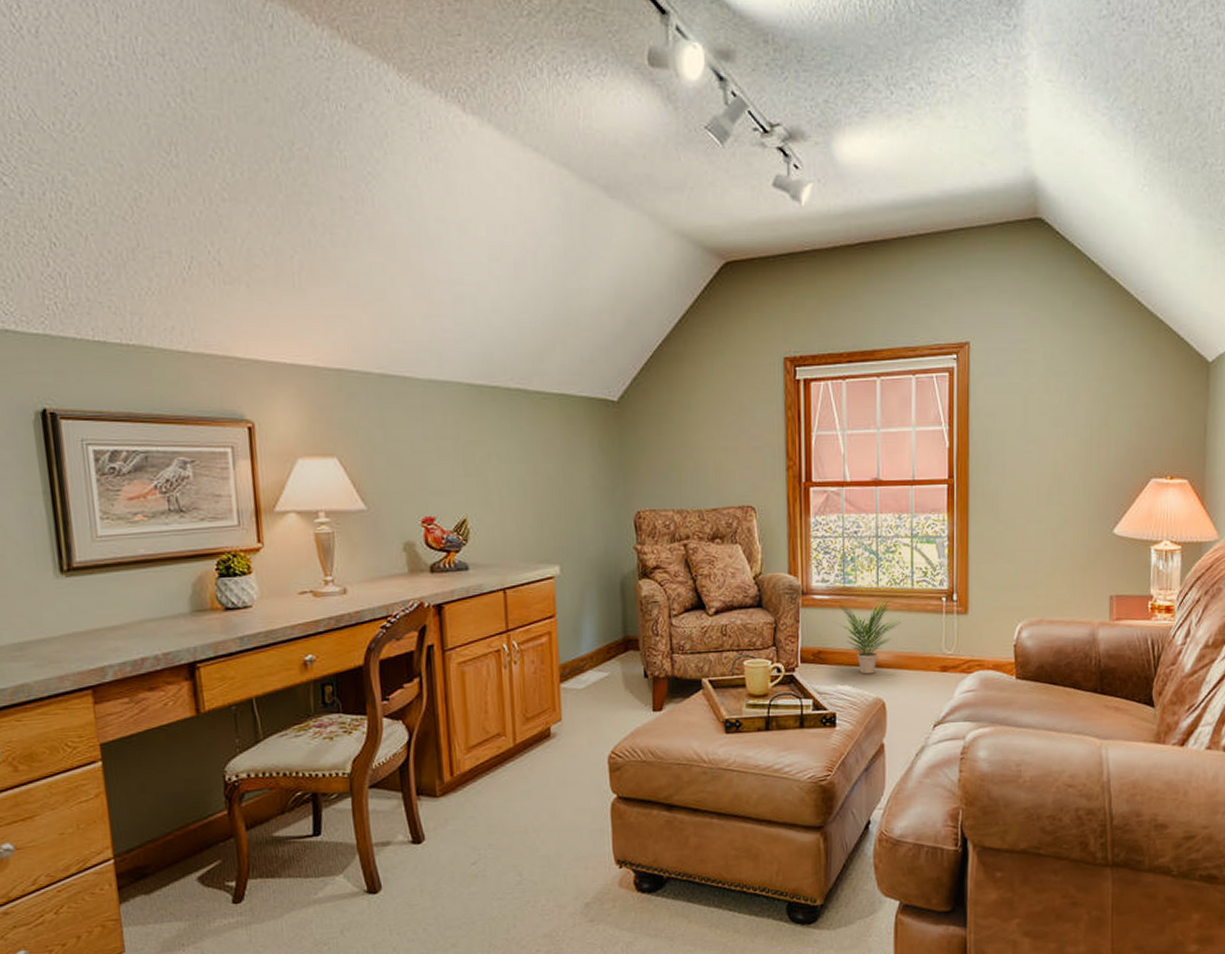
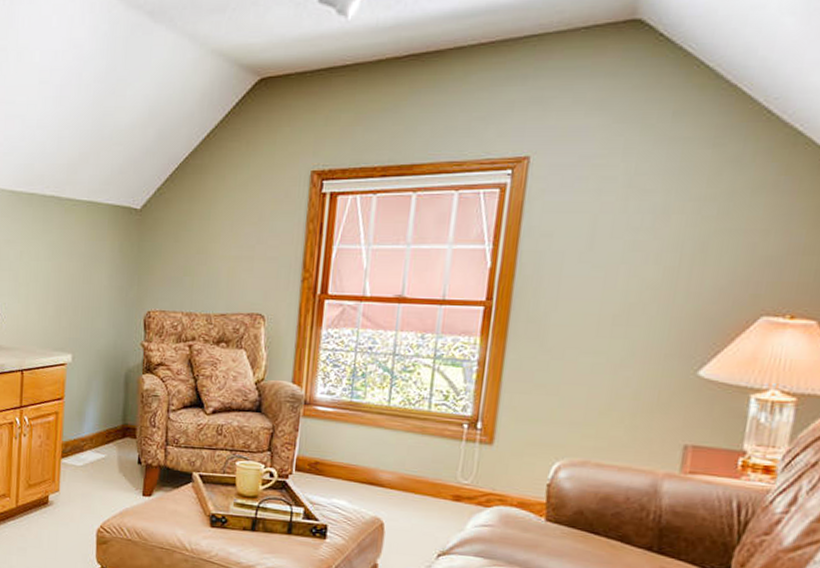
potted plant: present [835,599,902,675] -> none [337,417,413,492]

